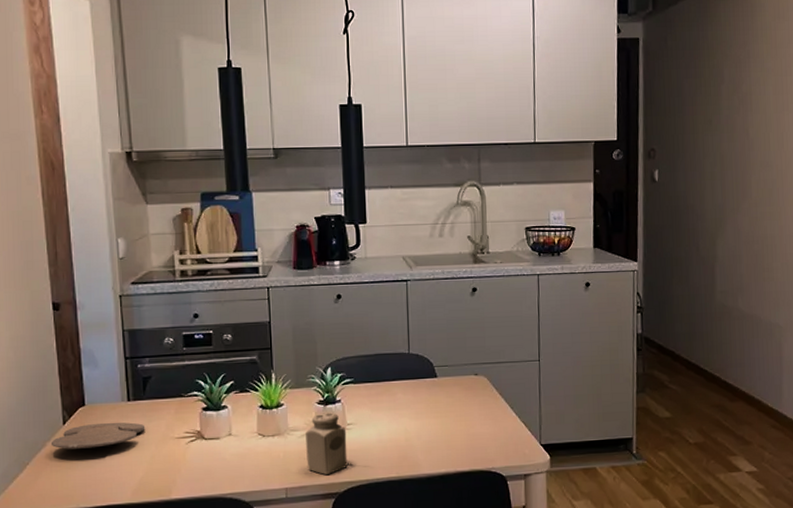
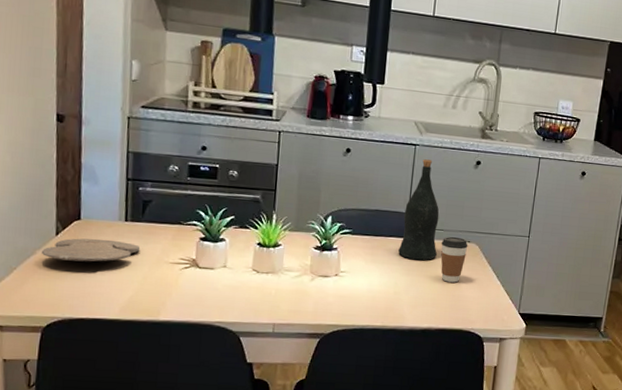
salt shaker: present [306,412,348,475] -> none [297,258,339,316]
wine bottle: none [404,294,444,402] -> present [398,159,439,261]
coffee cup: none [447,371,476,421] -> present [441,236,468,283]

